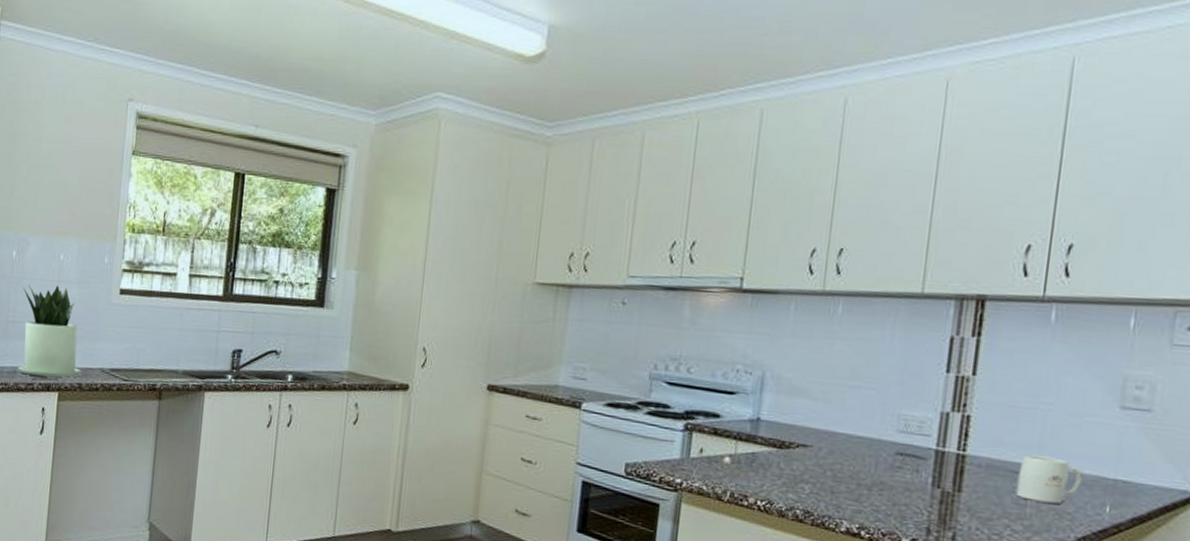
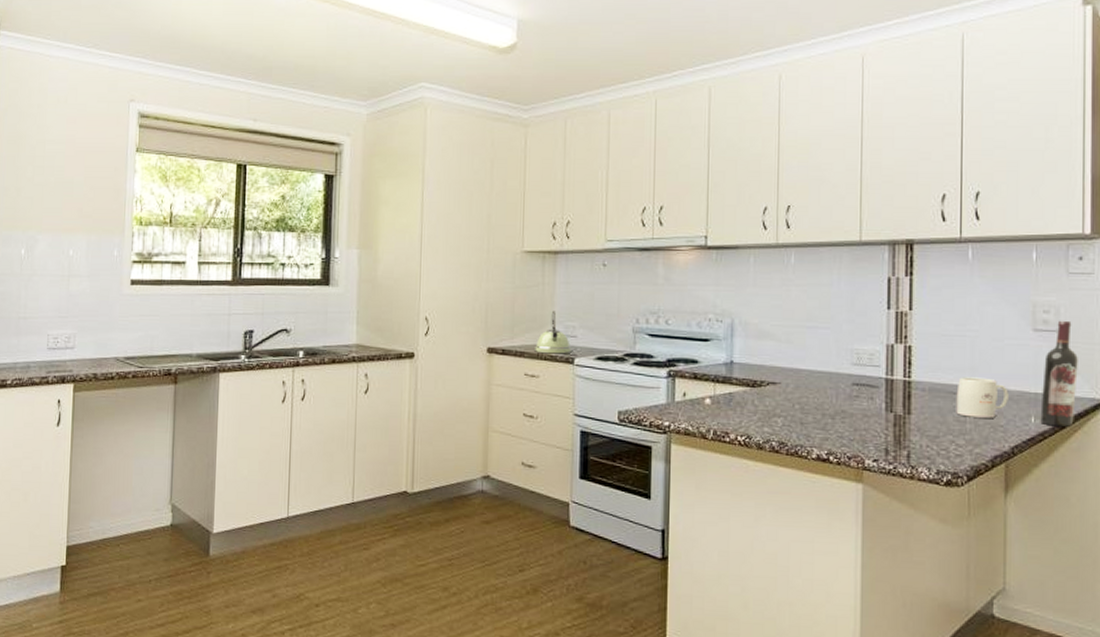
planter: present [18,284,81,378] -> none [31,280,95,370]
kettle: none [539,349,580,398] -> present [535,310,572,354]
wine bottle: none [1116,398,1172,521] -> present [1040,320,1078,427]

